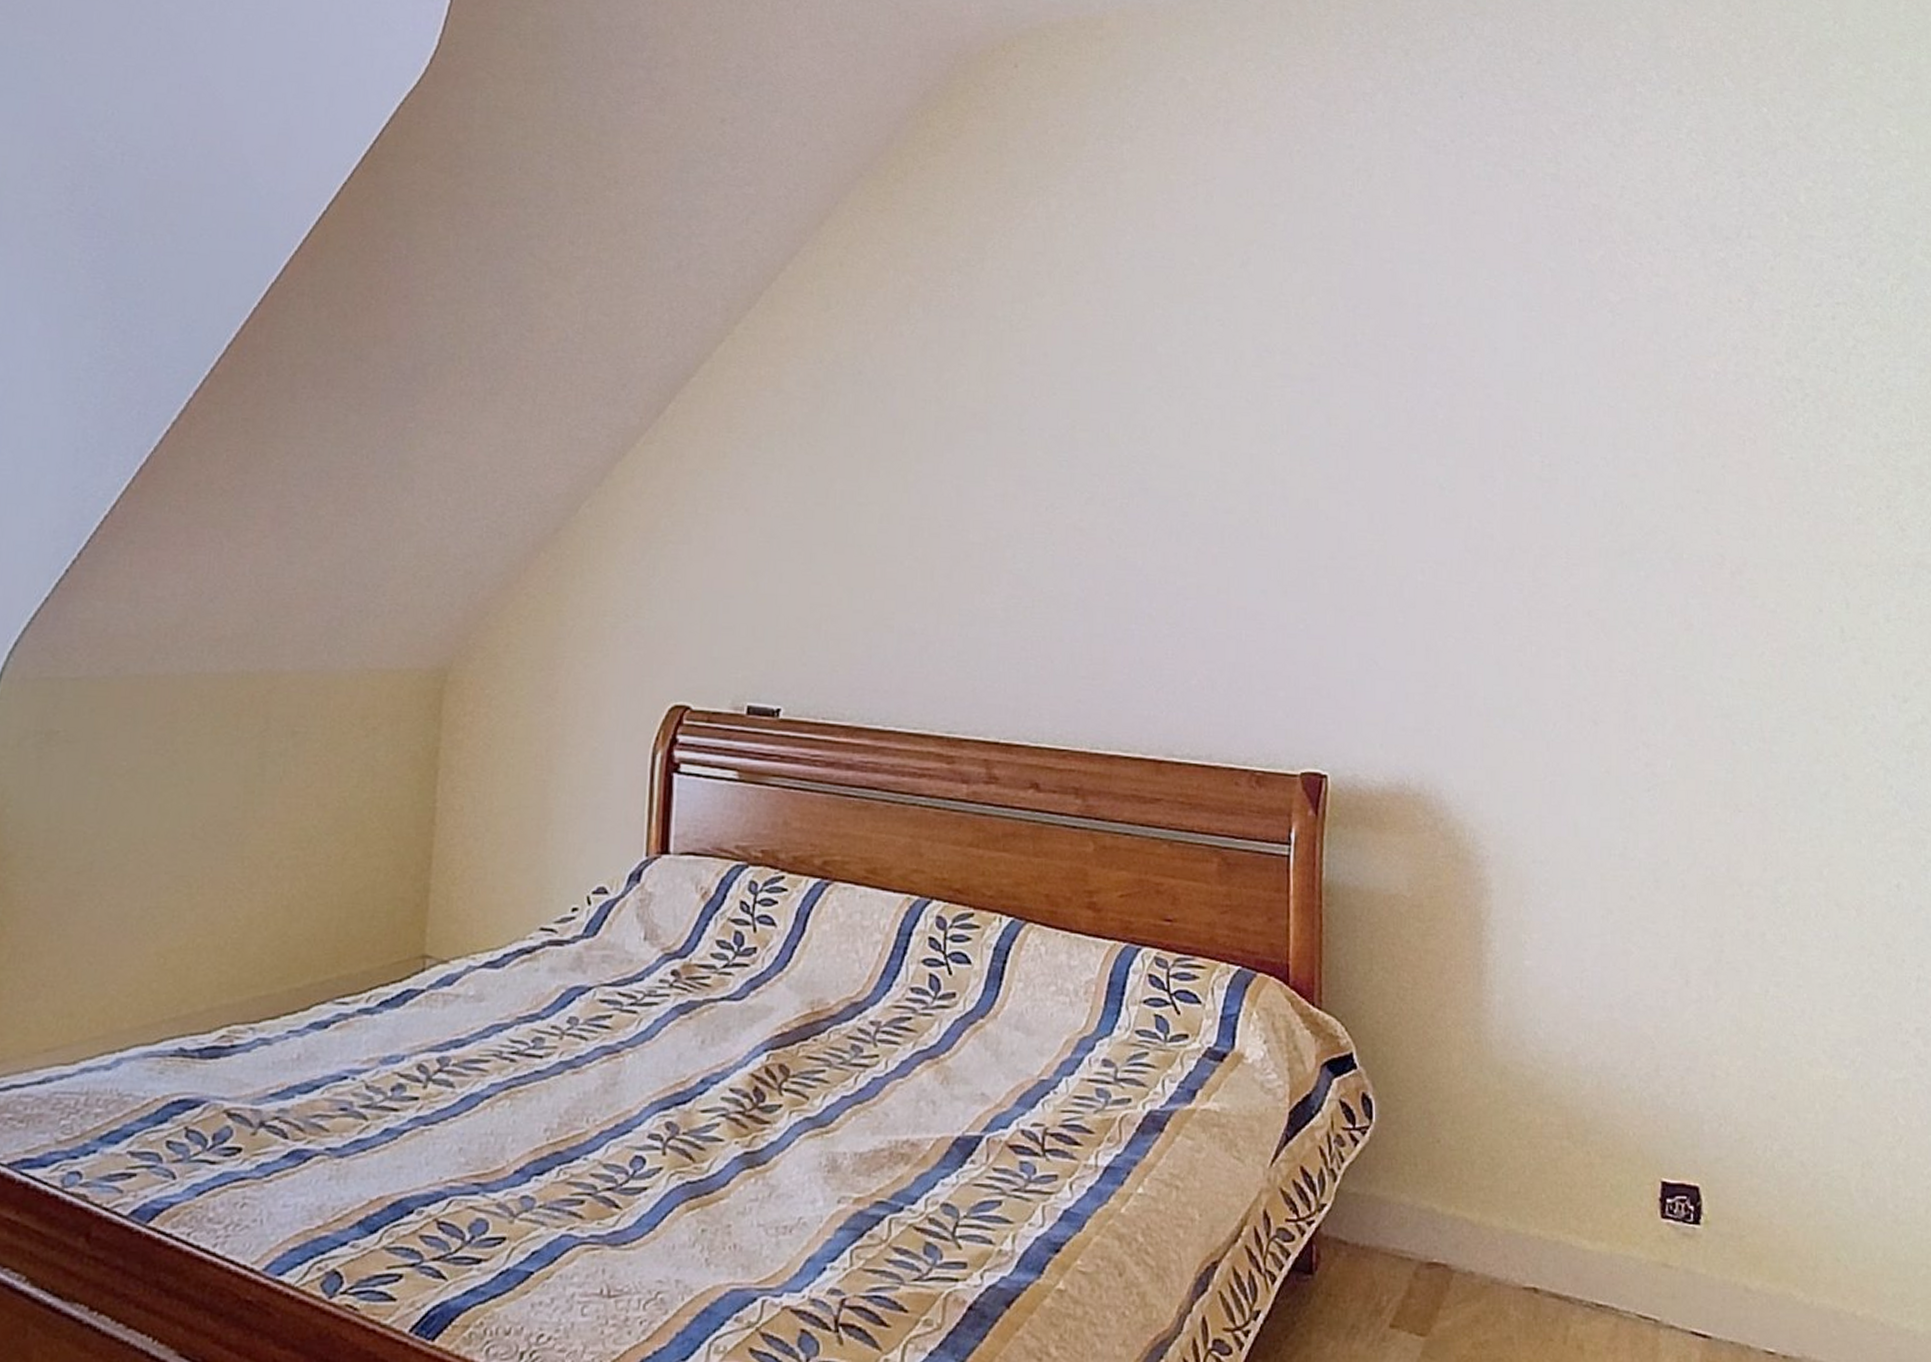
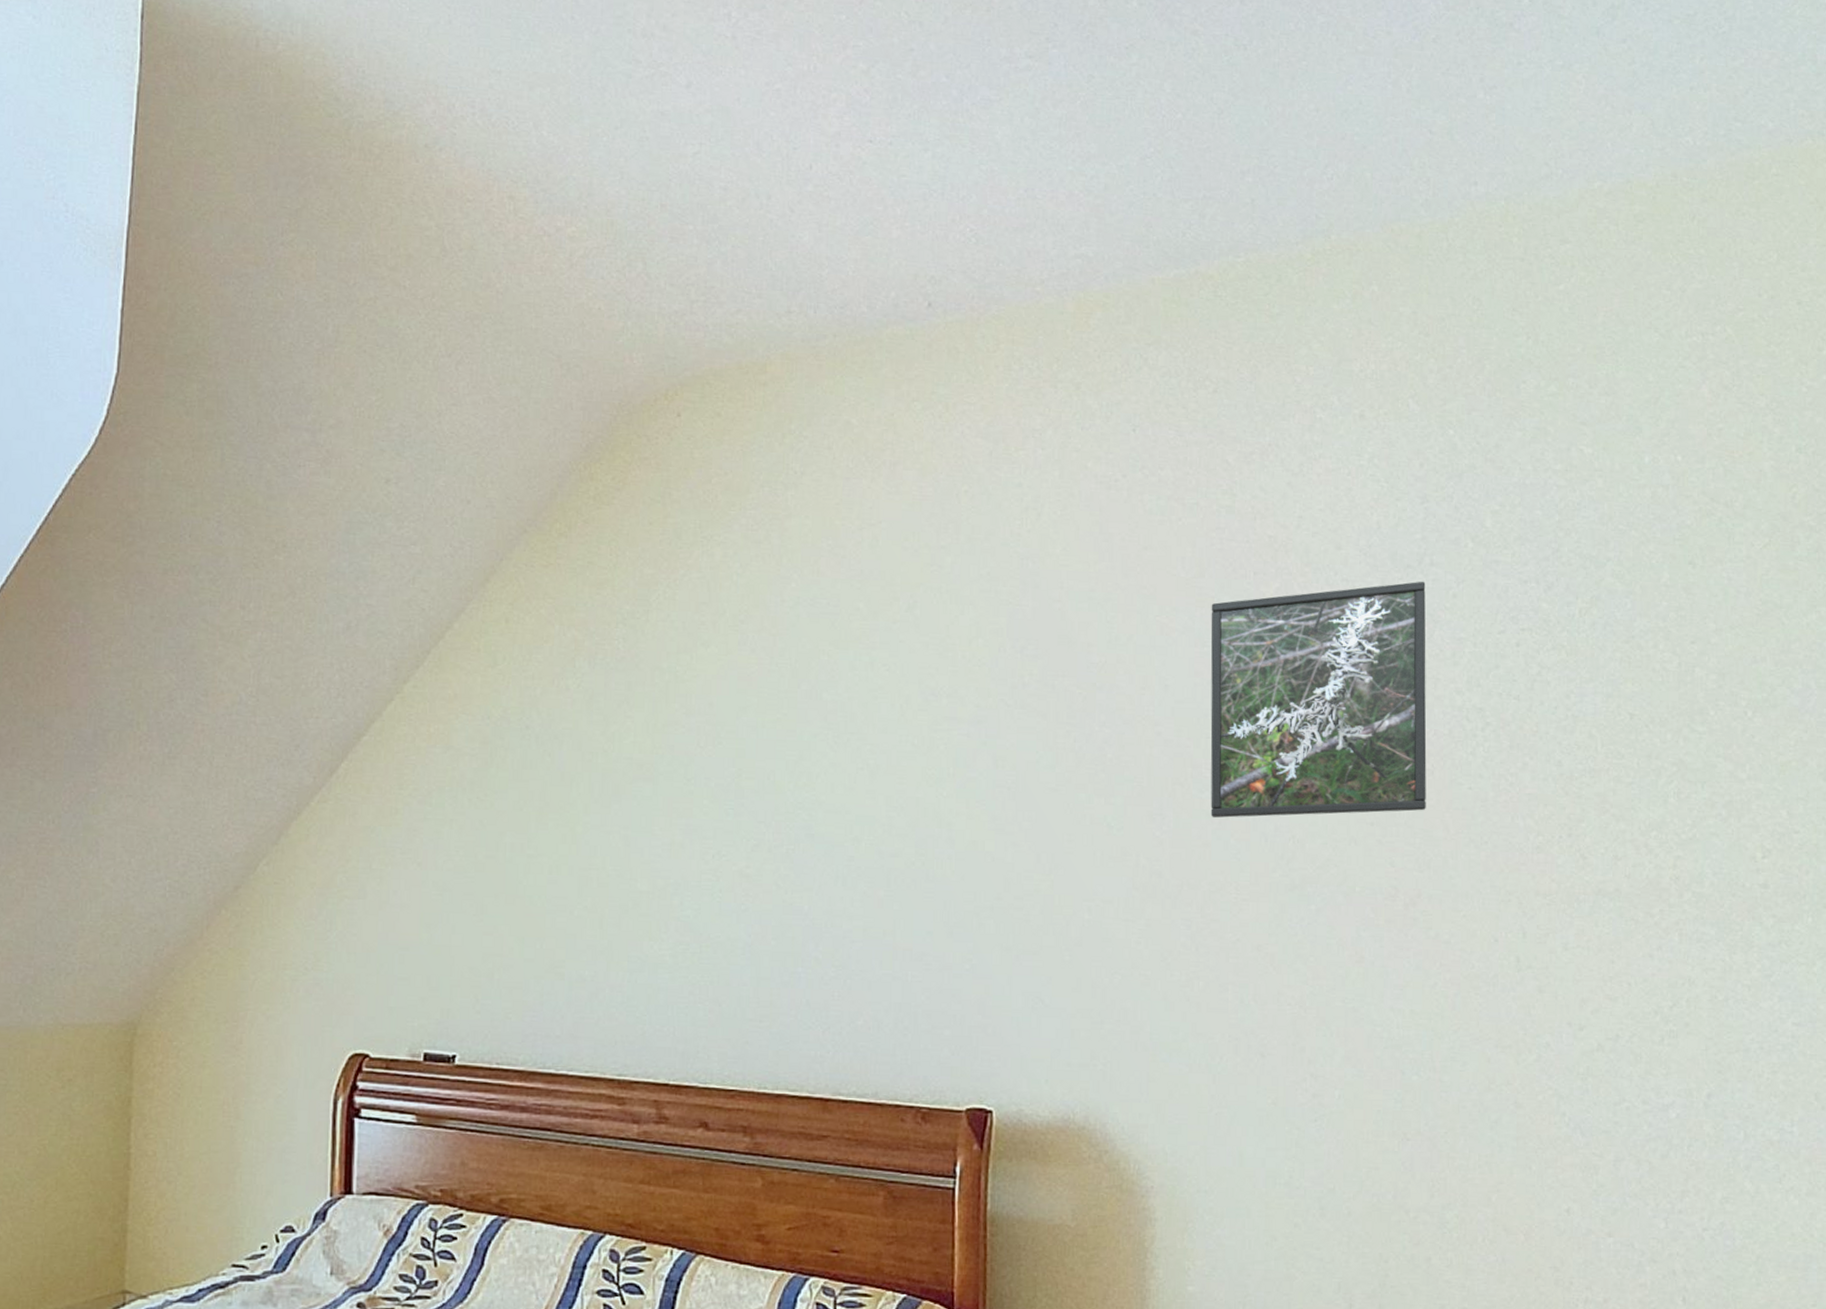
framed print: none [1538,253,1750,482] -> present [1210,581,1427,819]

